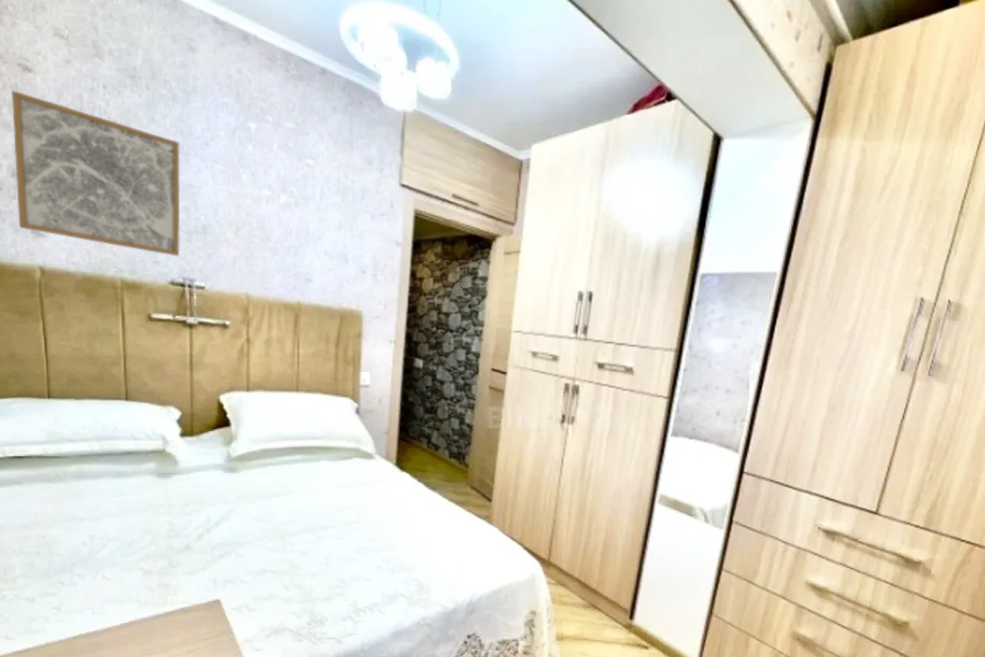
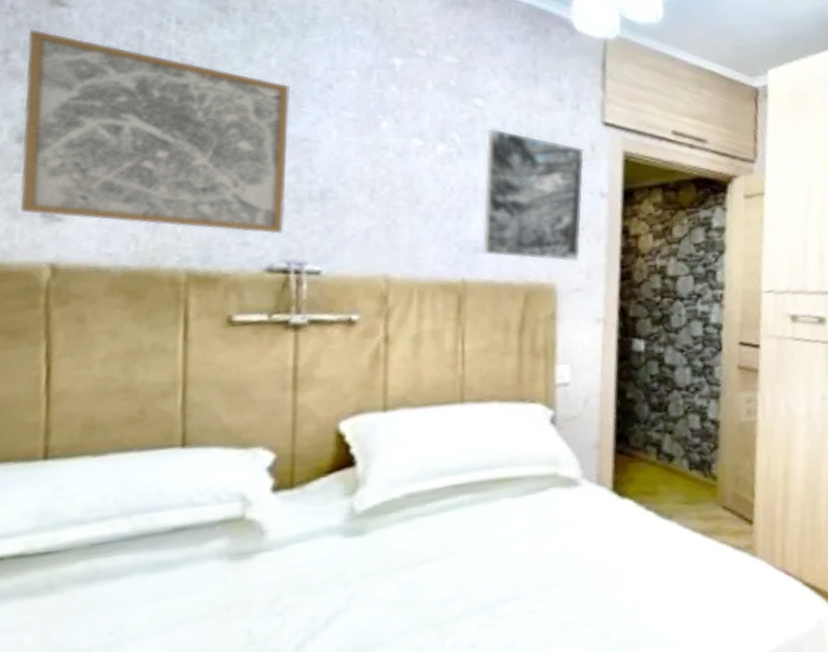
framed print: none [312,184,386,296] -> present [482,128,585,263]

